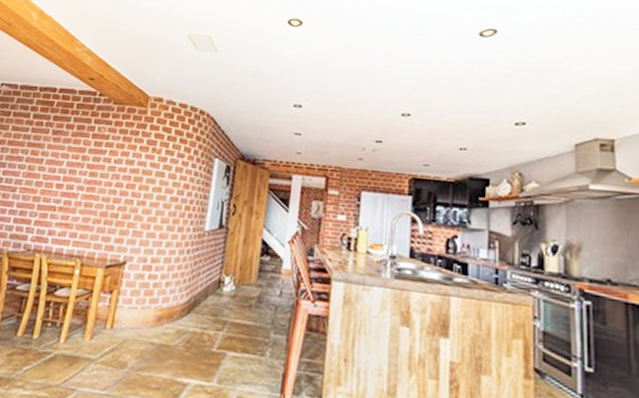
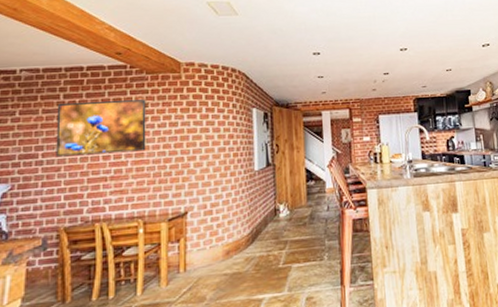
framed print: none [15,122,108,186] -> present [56,99,146,157]

